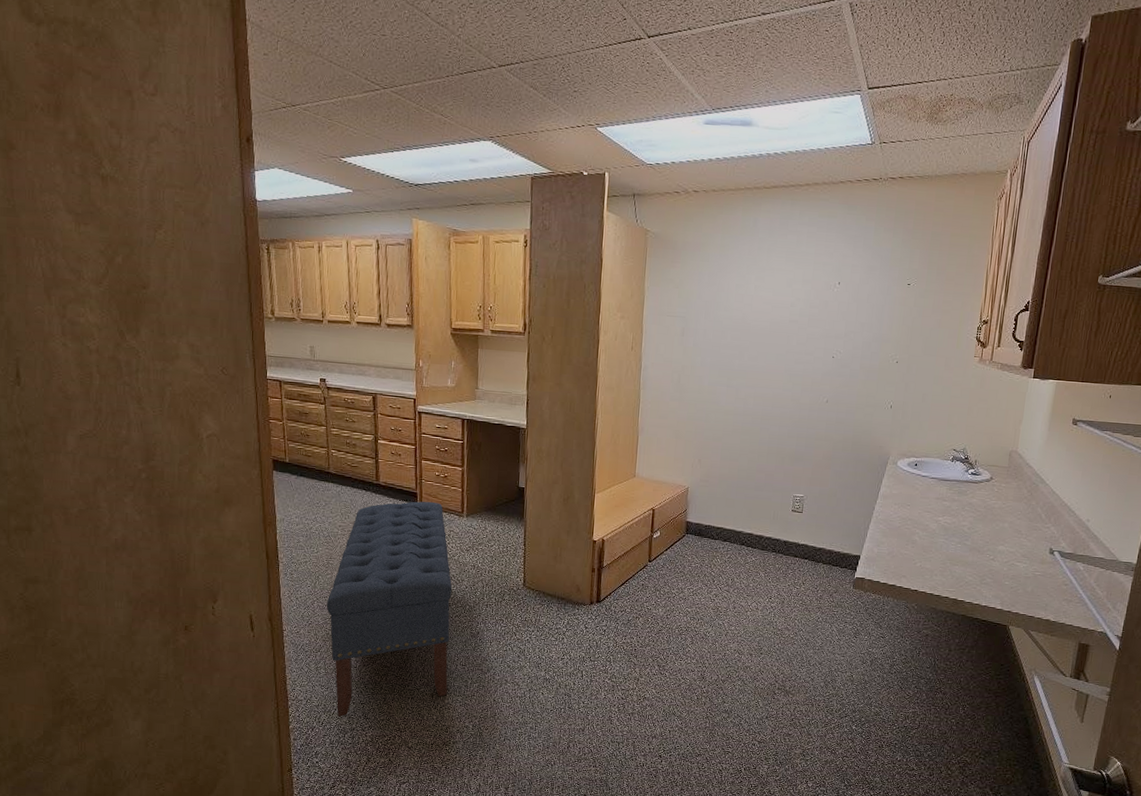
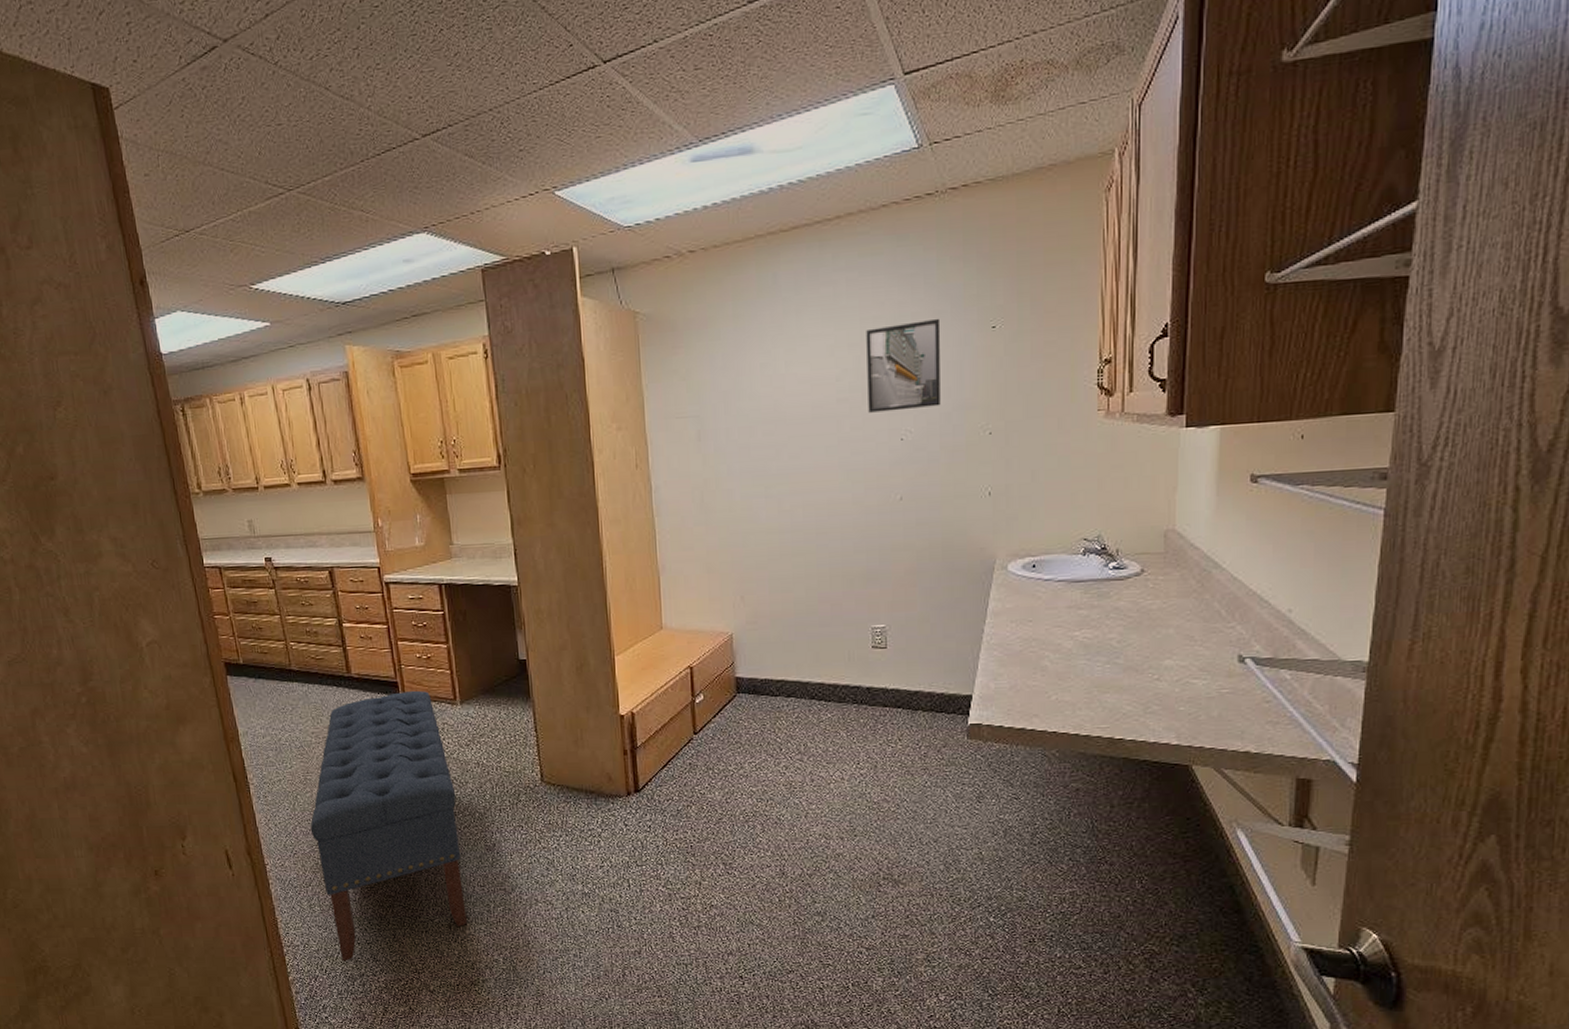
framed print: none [811,271,872,337] -> present [866,318,941,413]

